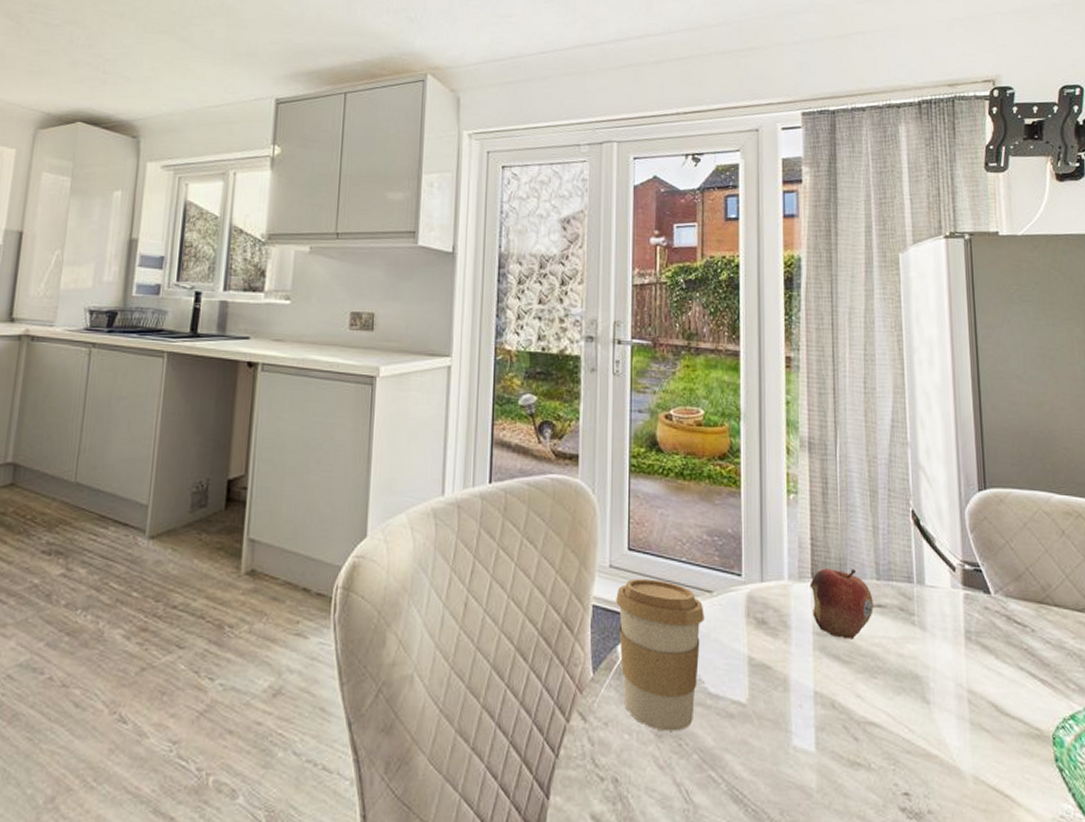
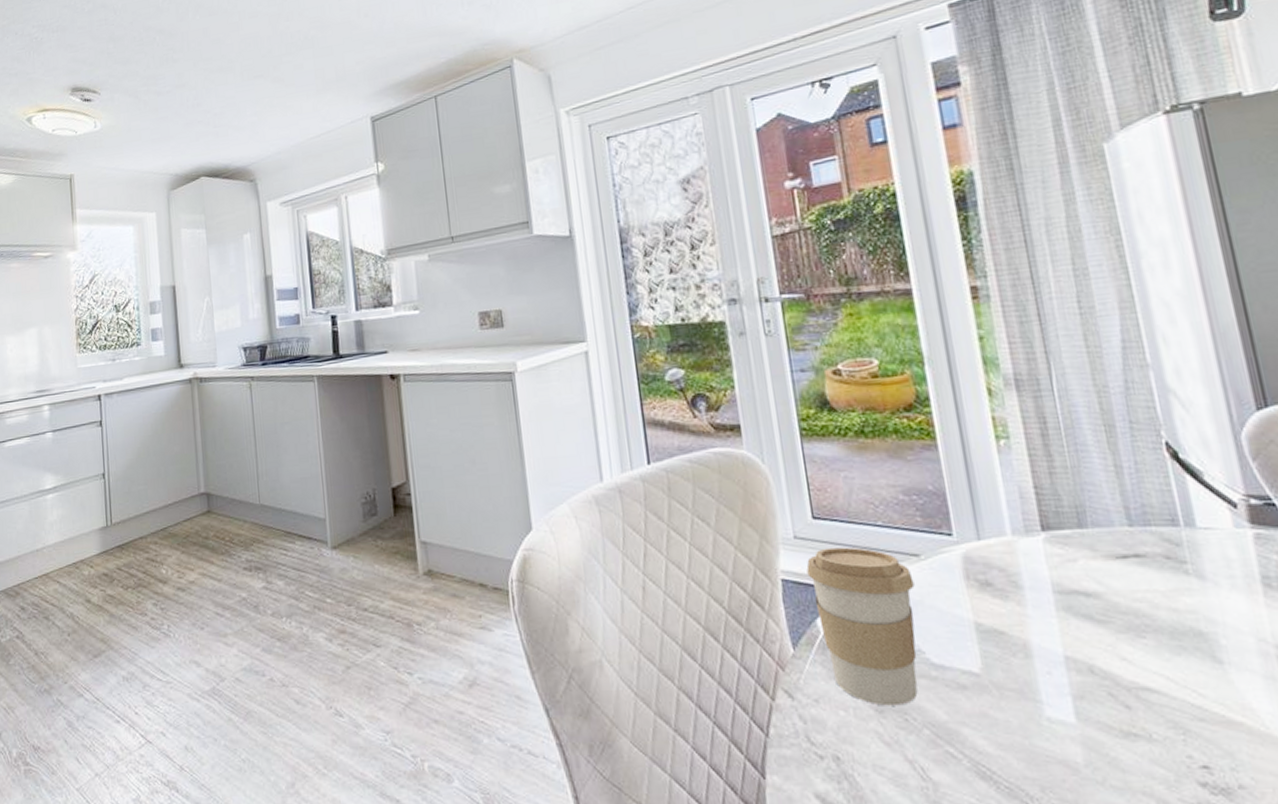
fruit: present [810,568,874,640] -> none [1040,516,1130,596]

